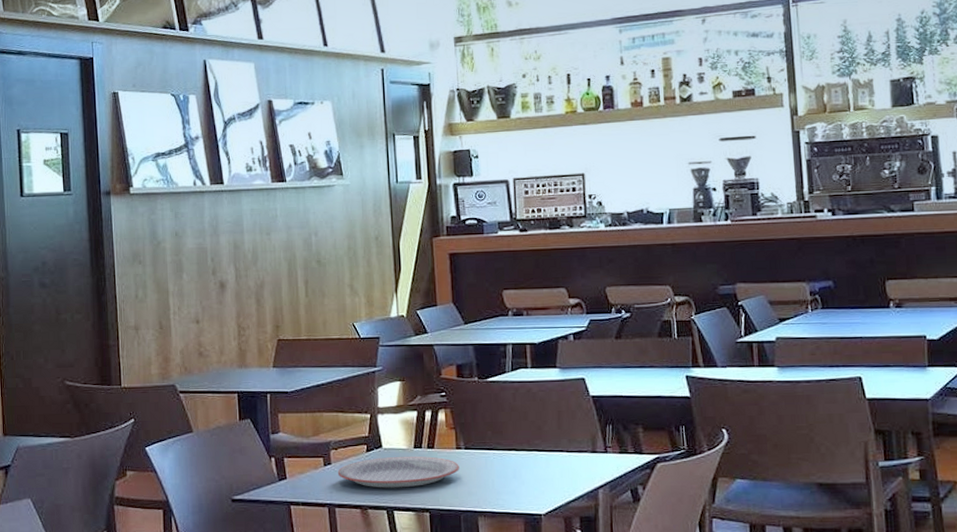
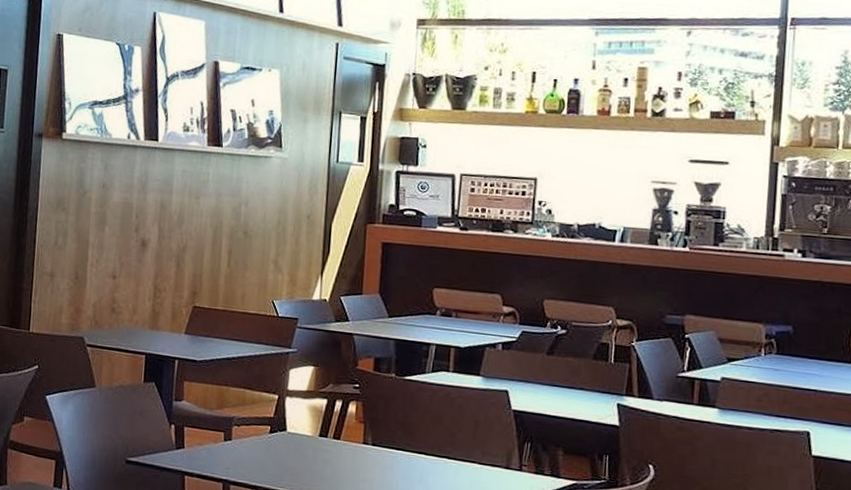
plate: present [337,456,459,488] -> none [237,441,364,476]

